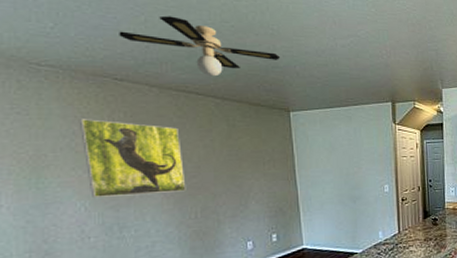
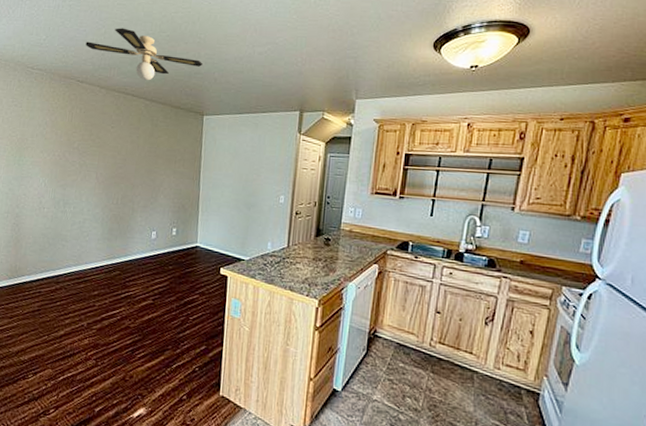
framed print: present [80,119,186,197] -> none [50,112,115,180]

